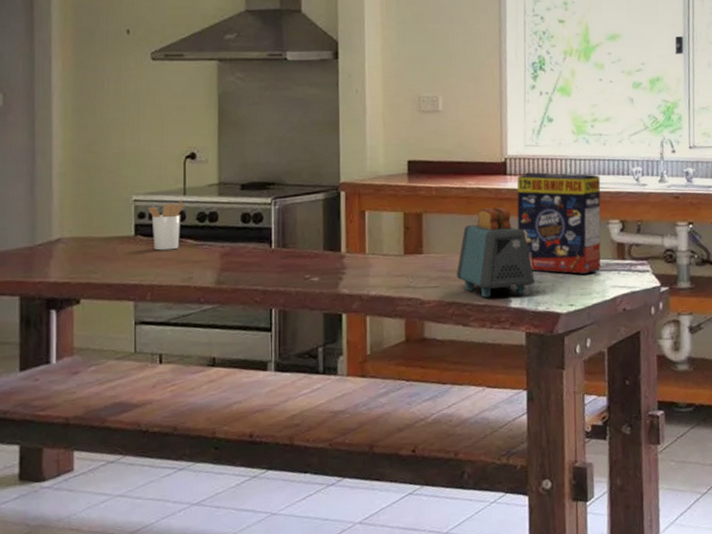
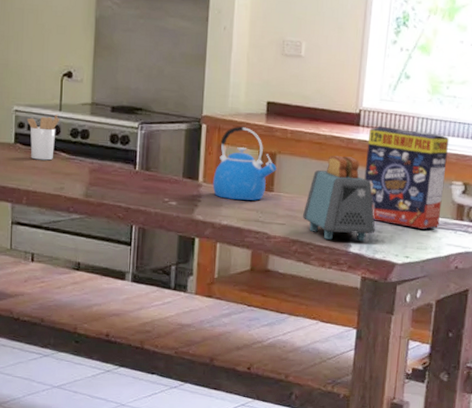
kettle: none [356,188,424,268] -> present [212,126,277,201]

